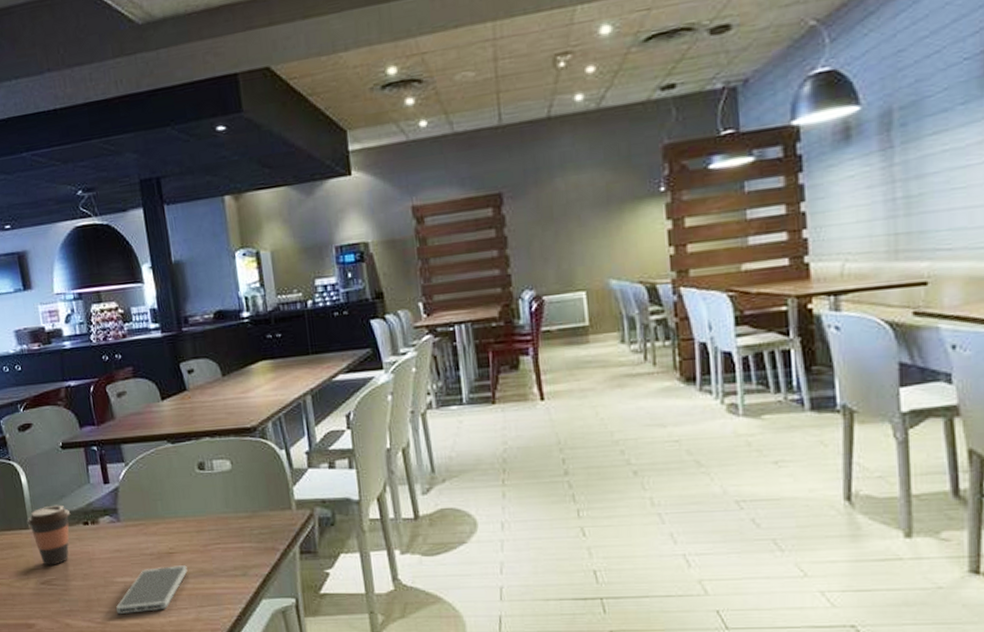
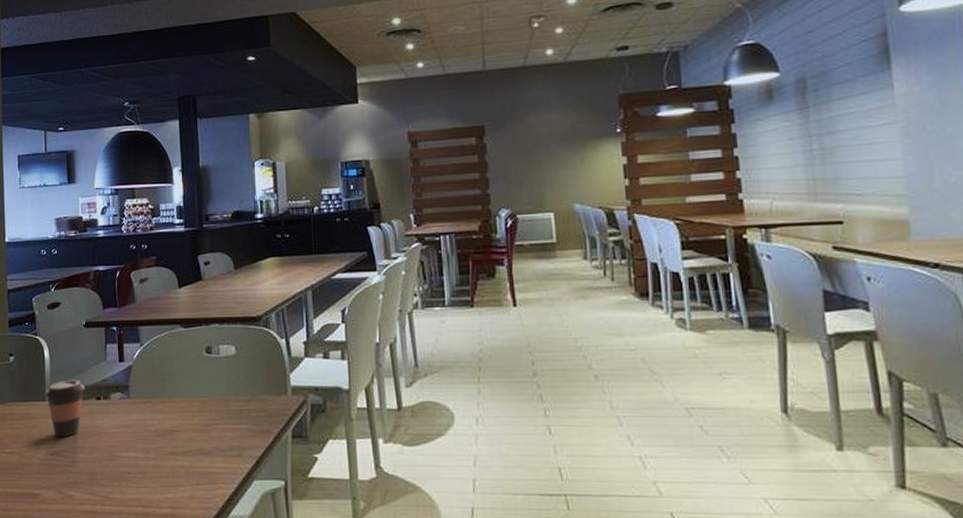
smartphone: present [116,565,188,615] -> none [118,443,187,489]

